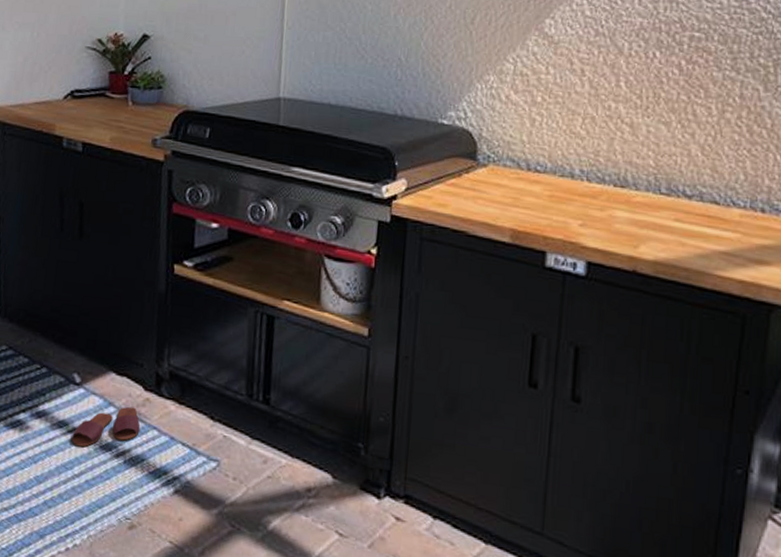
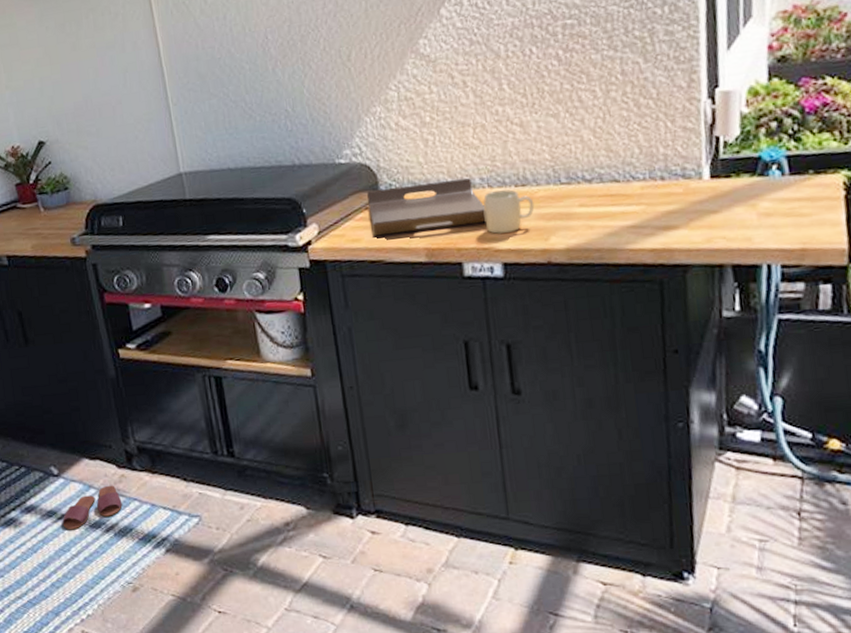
serving tray: none [461,157,579,216] -> present [367,178,486,236]
mug: none [576,186,630,232] -> present [483,189,535,234]

